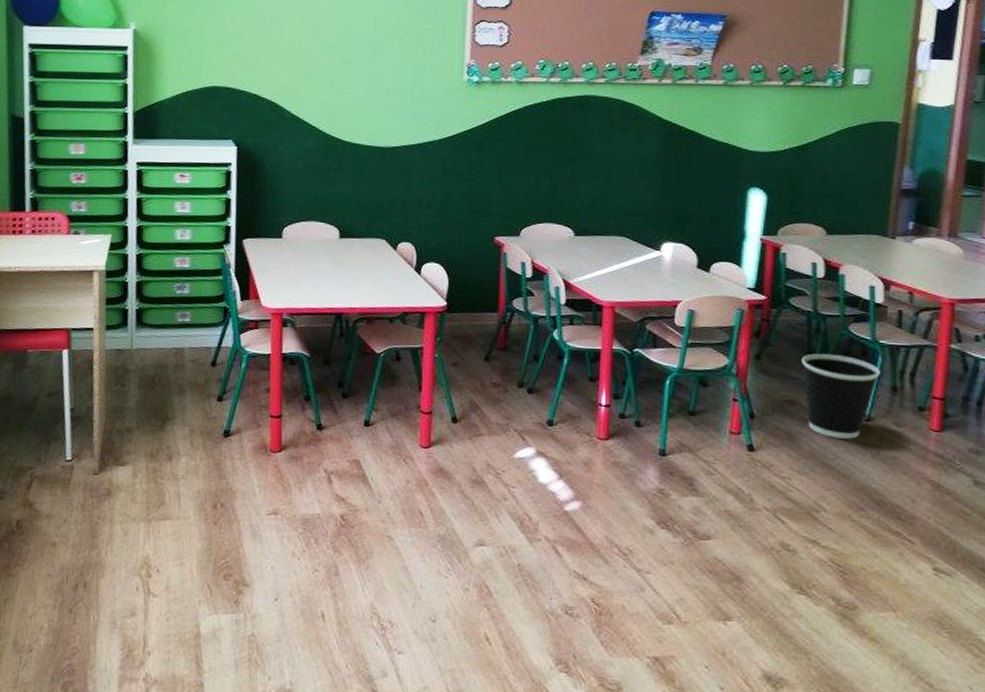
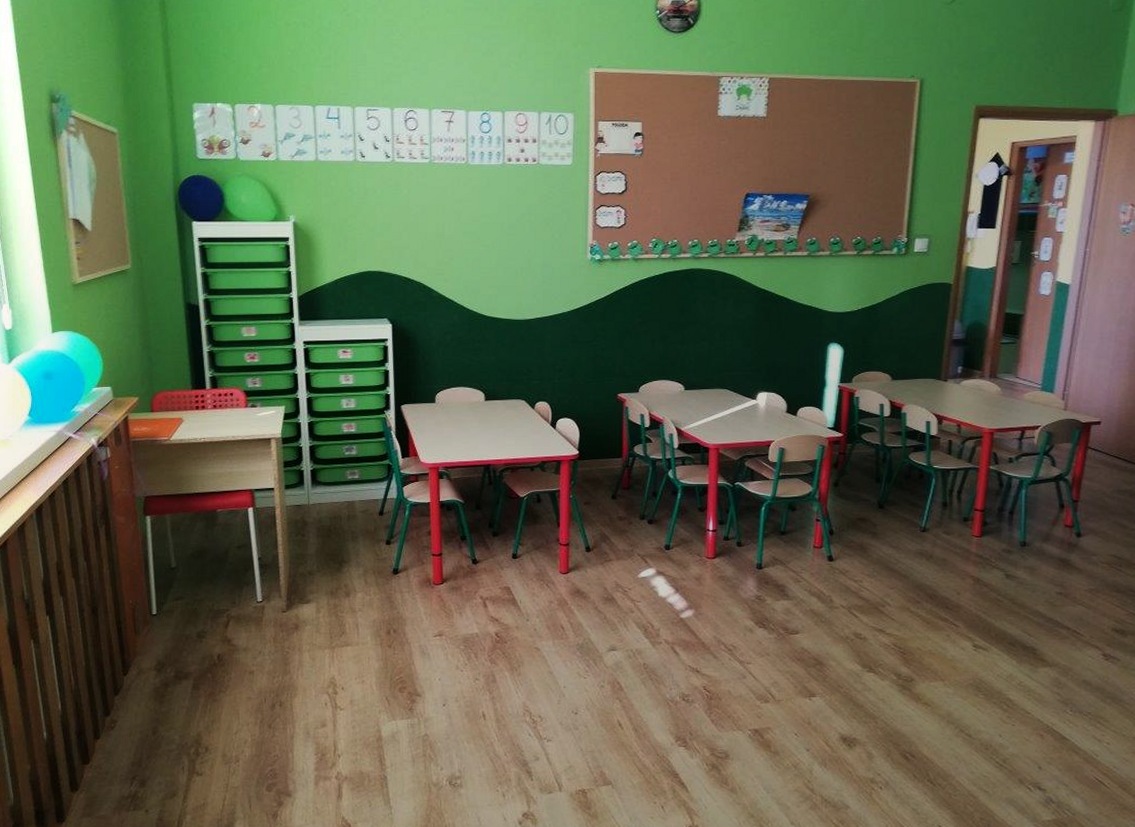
wastebasket: present [801,354,880,439] -> none [871,479,934,547]

